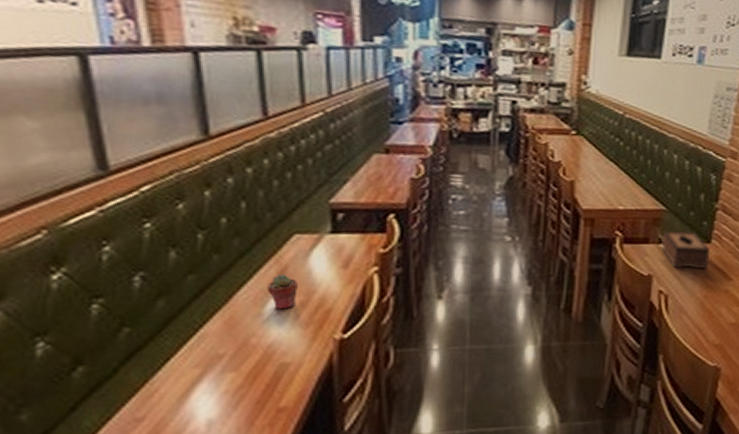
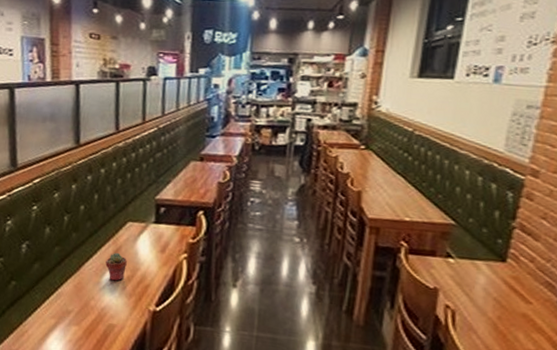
tissue box: present [660,231,710,270] -> none [448,245,505,289]

